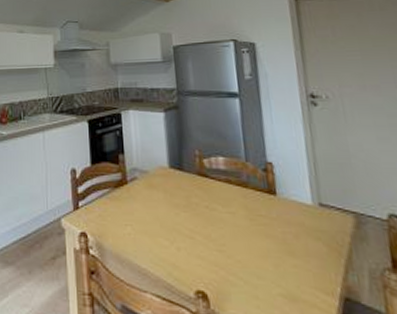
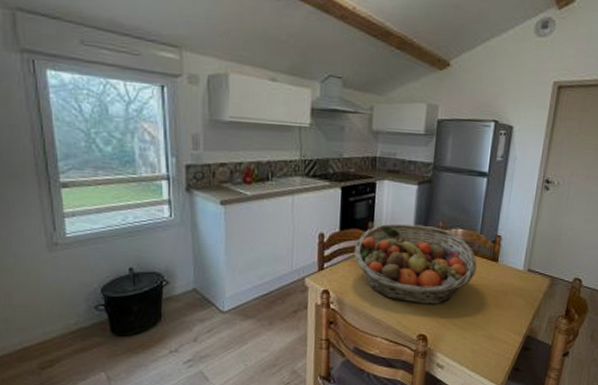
fruit basket: none [107,154,252,251] -> present [353,223,477,305]

